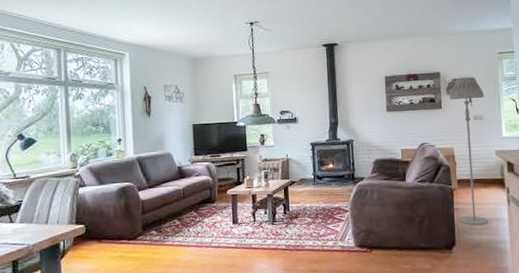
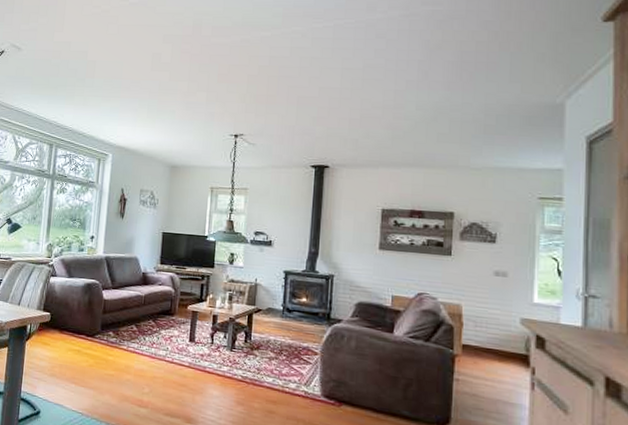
floor lamp: present [449,77,489,226] -> none [460,221,513,408]

